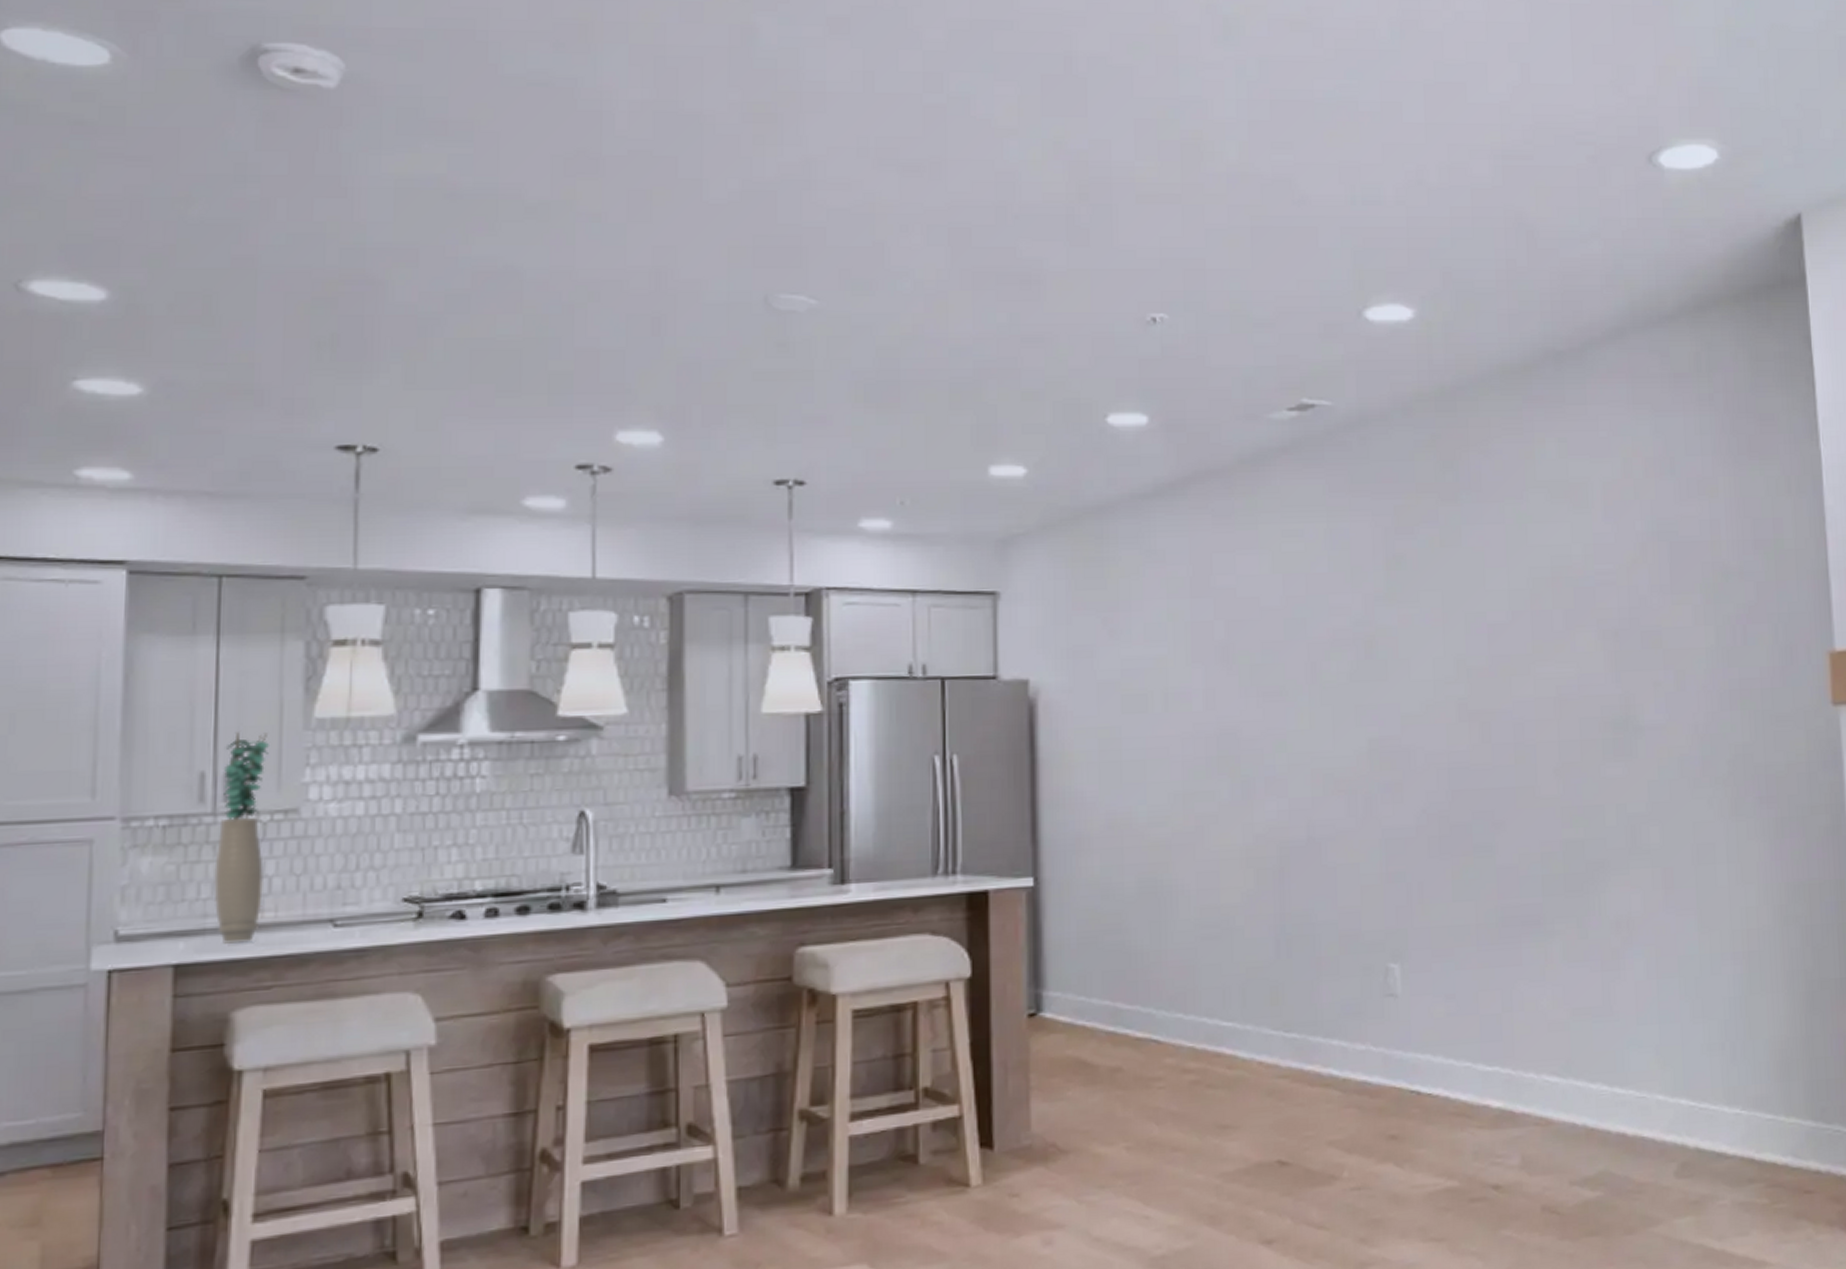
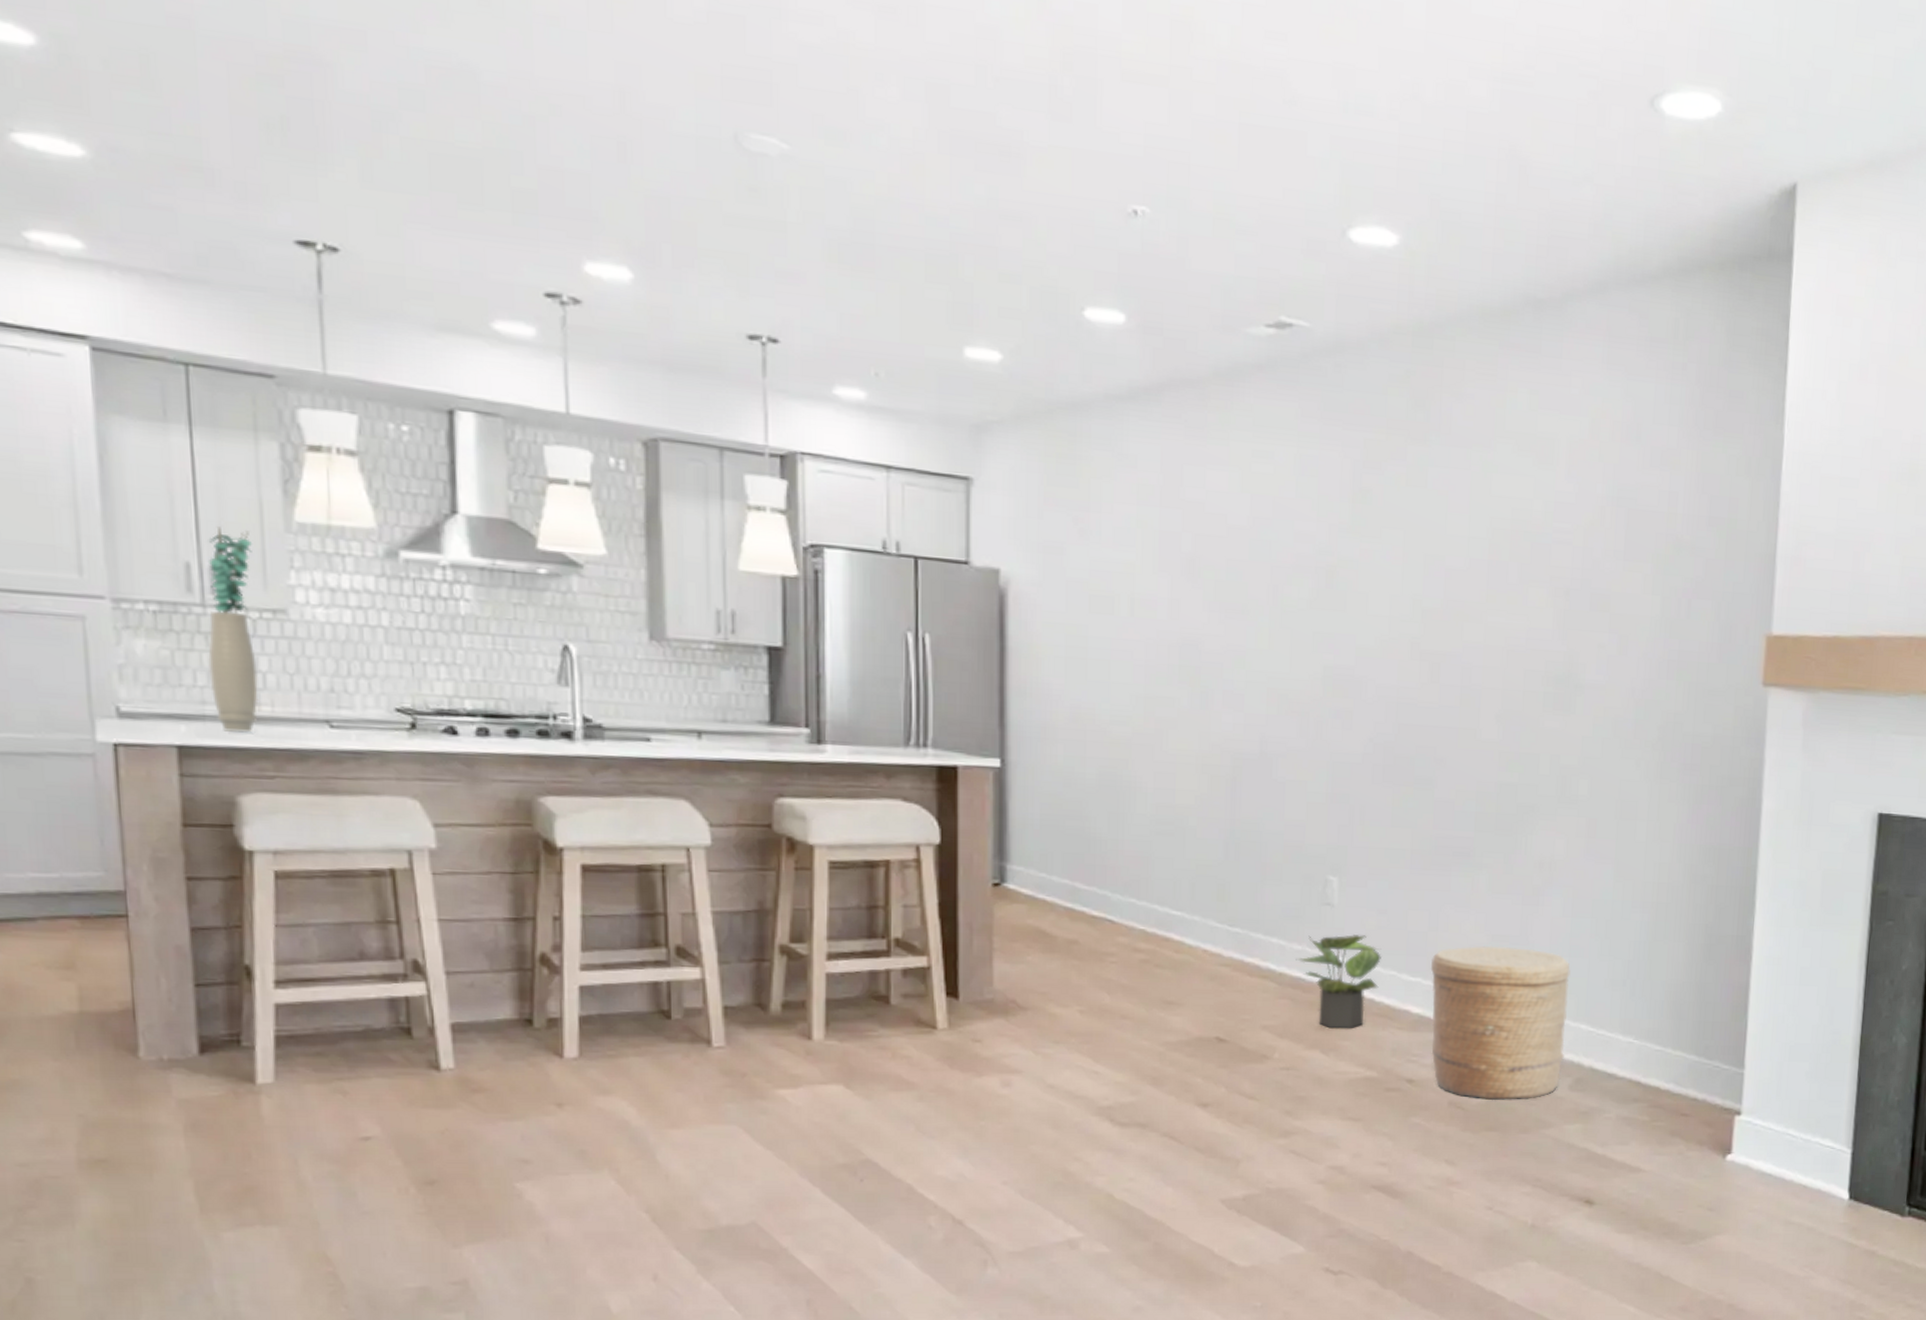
potted plant: none [1360,1025,1453,1137] -> present [1296,935,1382,1029]
woven basket: none [1507,1019,1665,1200] -> present [1430,945,1571,1101]

